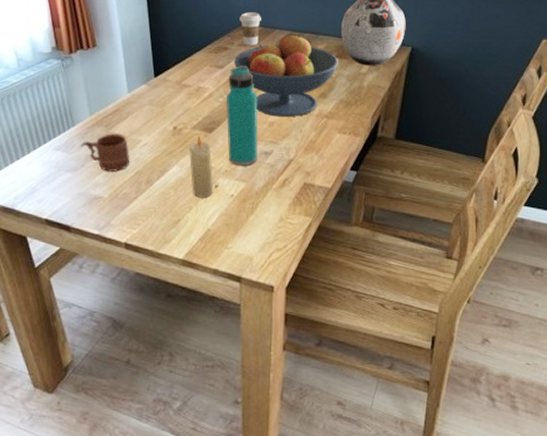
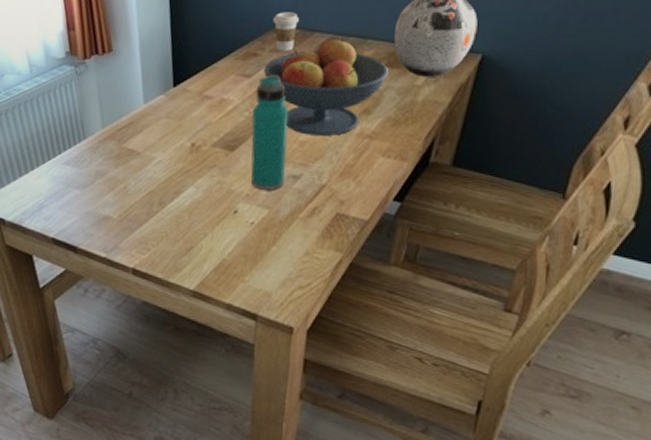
mug: present [80,134,130,172] -> none [90,149,143,191]
candle: present [190,135,213,198] -> none [207,153,233,224]

